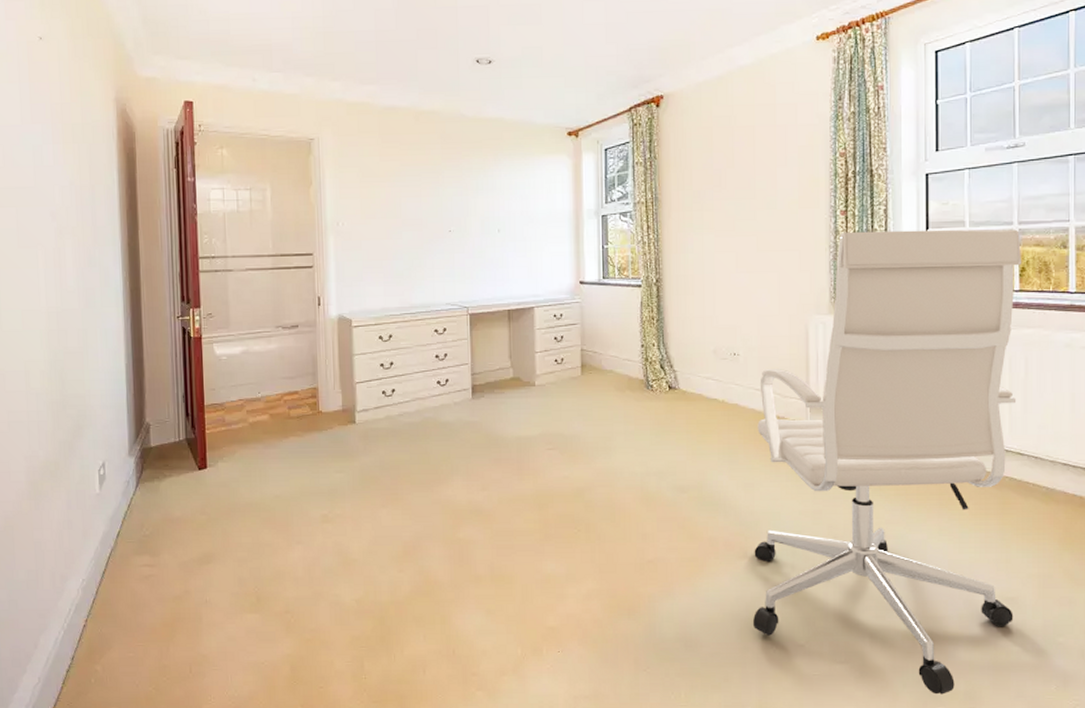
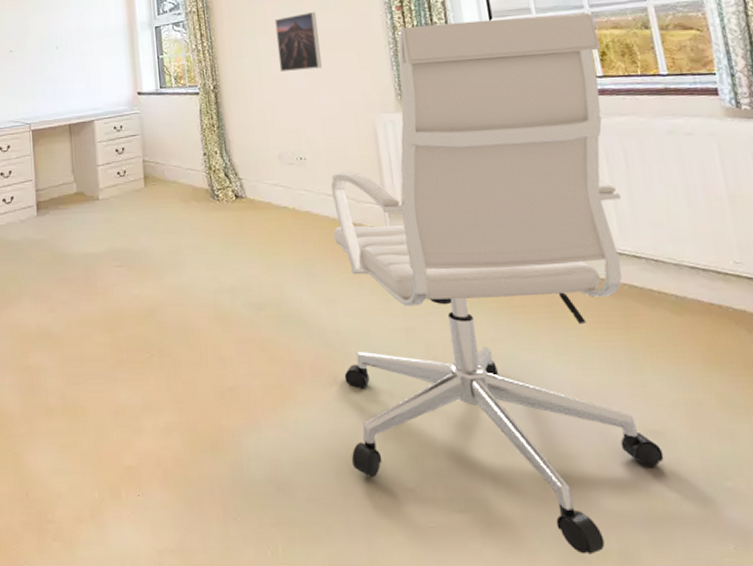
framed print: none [722,210,763,269] -> present [274,11,322,72]

